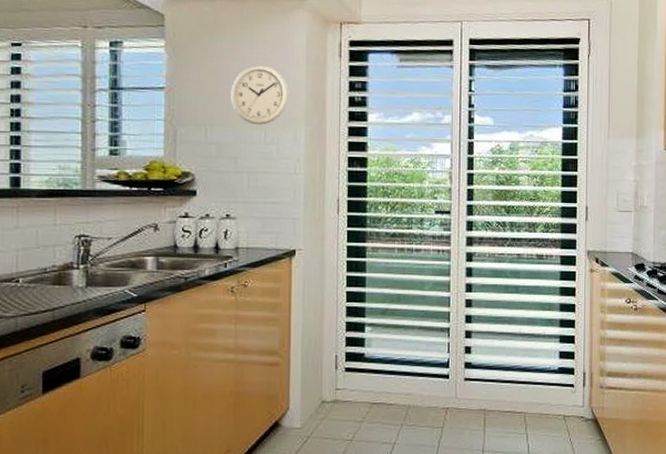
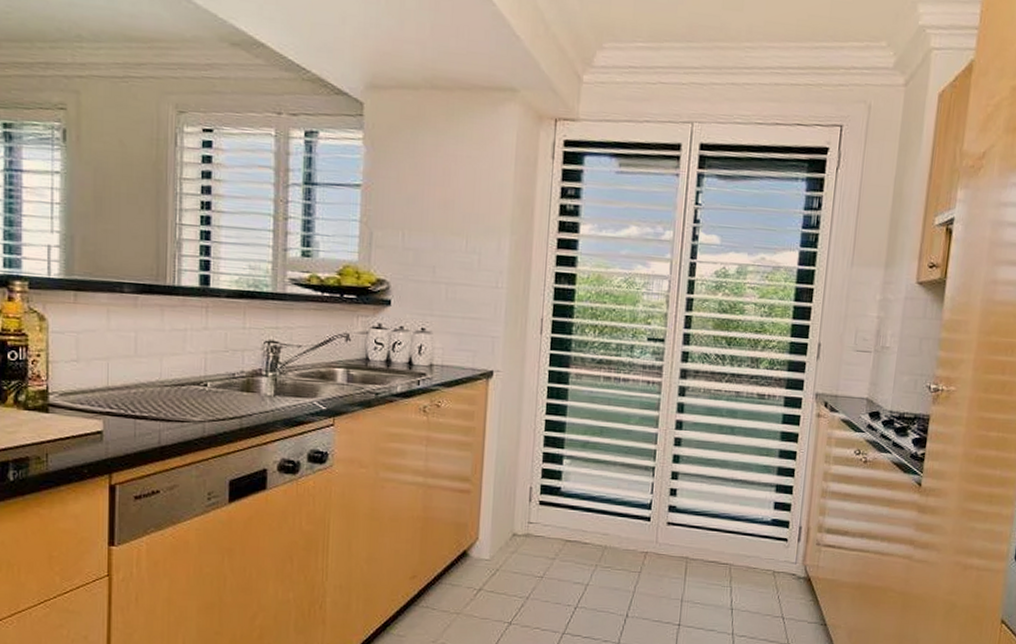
wall clock: present [230,64,289,125] -> none [431,163,495,232]

